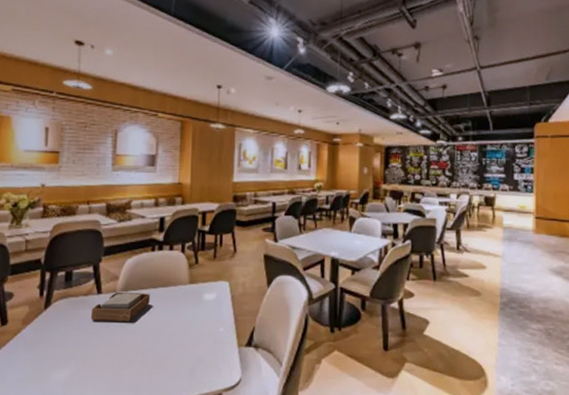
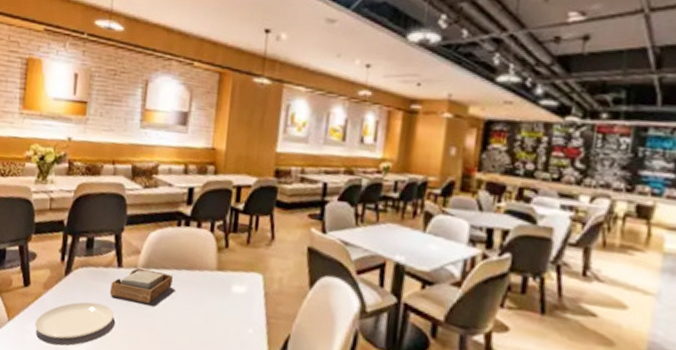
plate: none [15,329,96,369] -> present [35,302,114,340]

